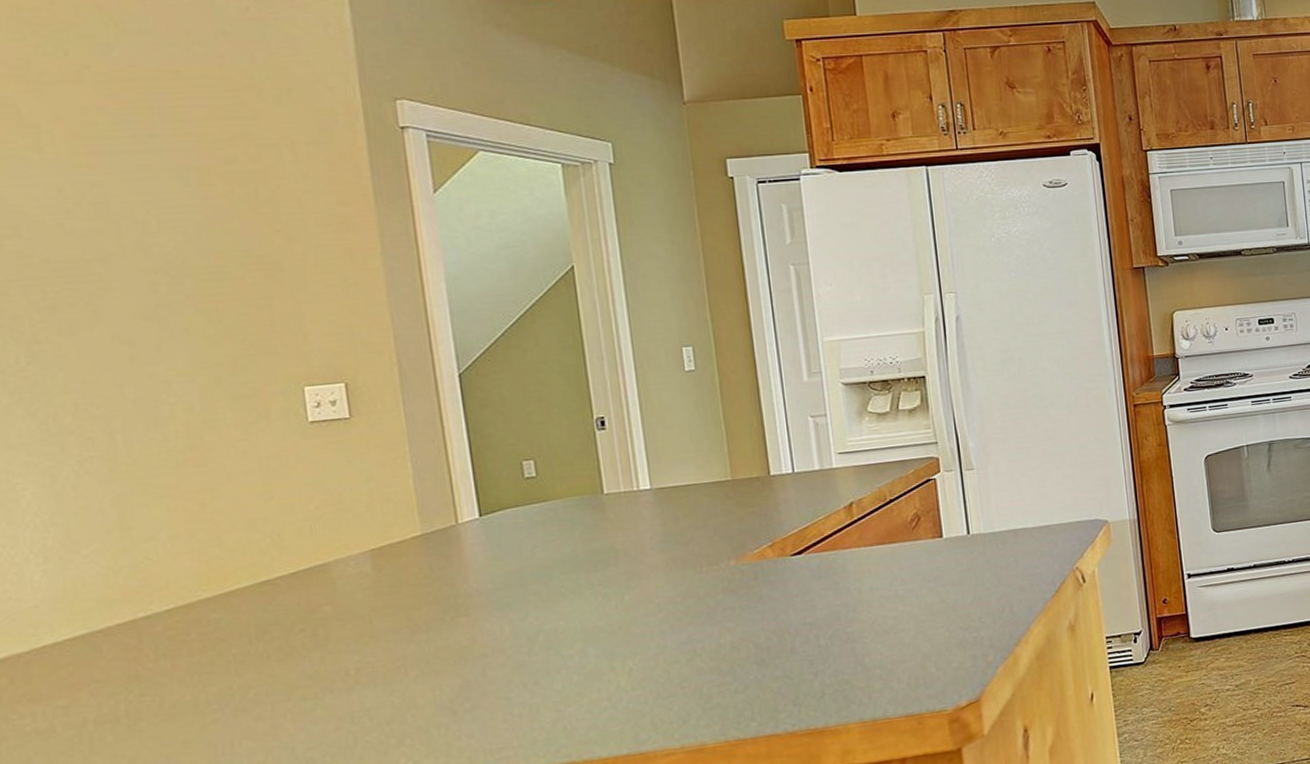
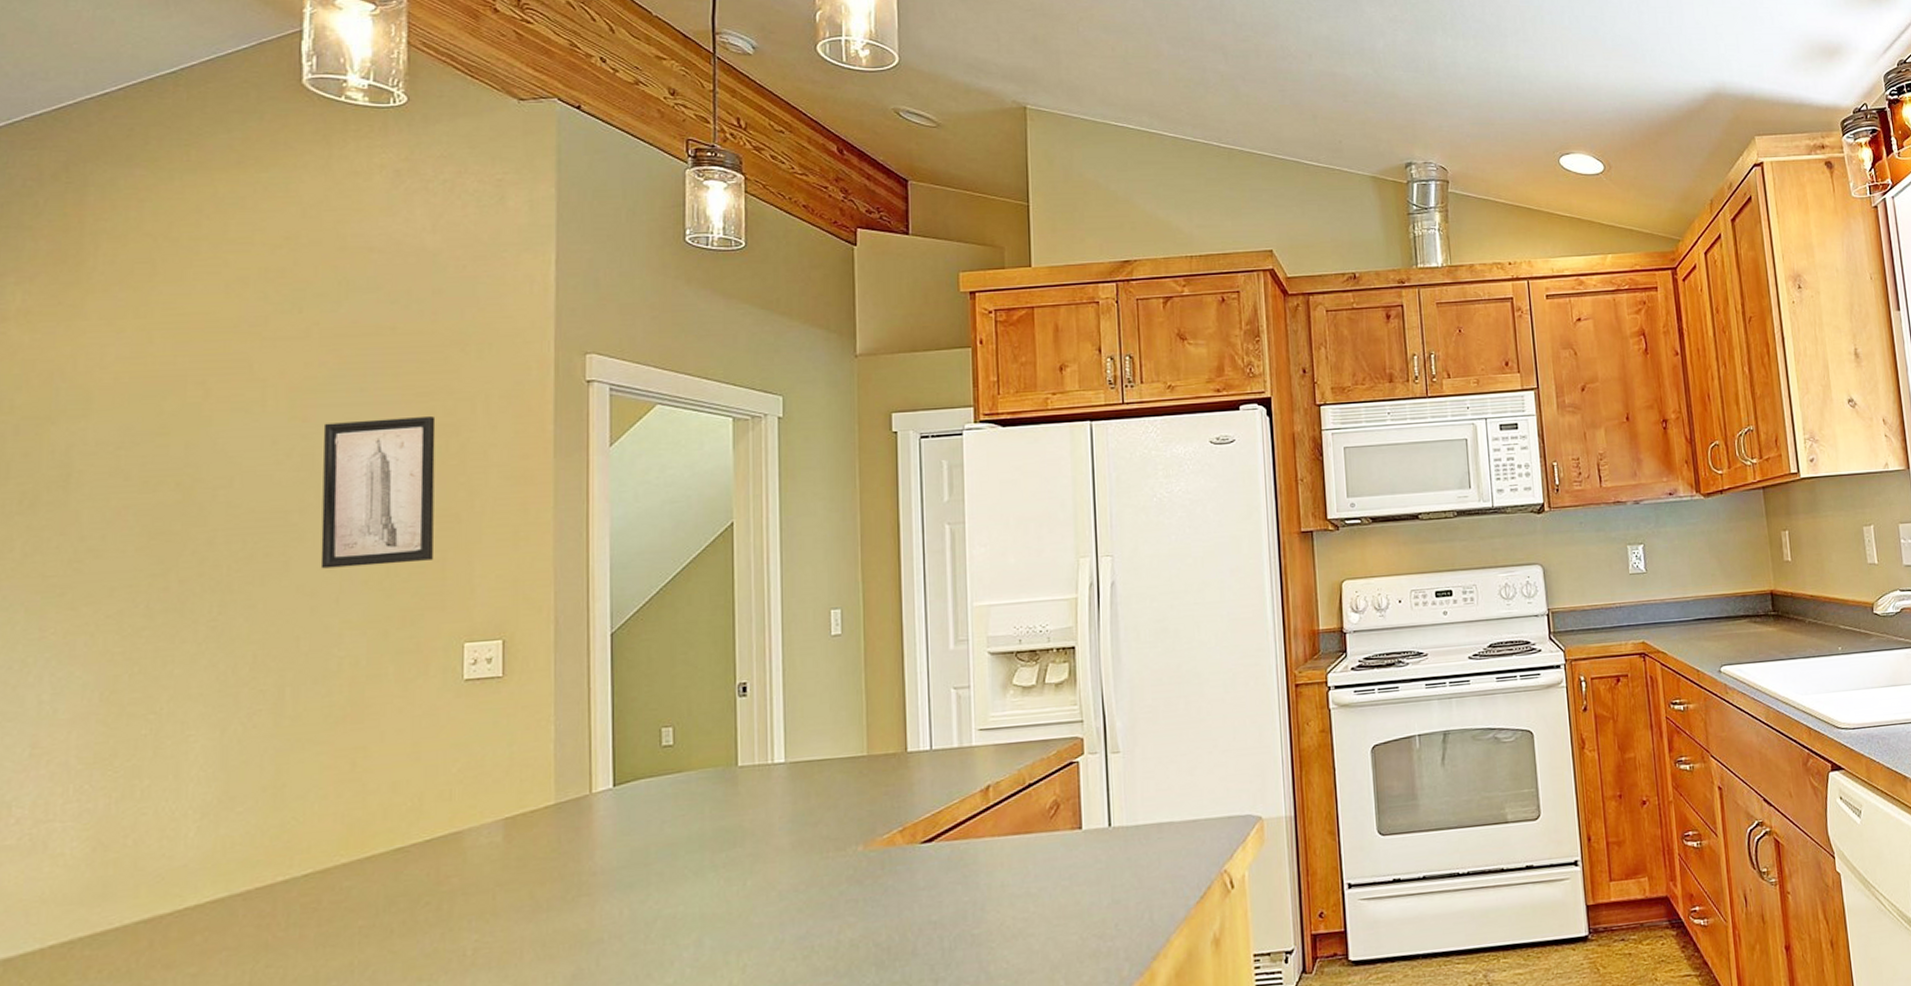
wall art: none [113,163,257,318] -> present [320,417,436,569]

